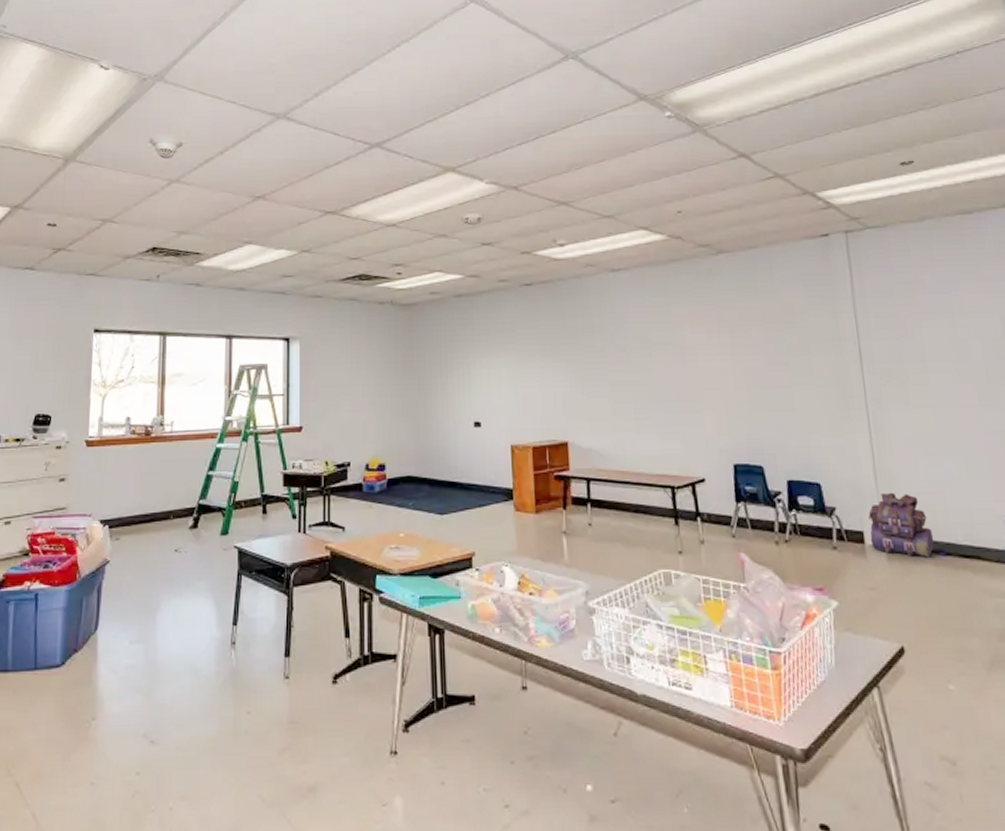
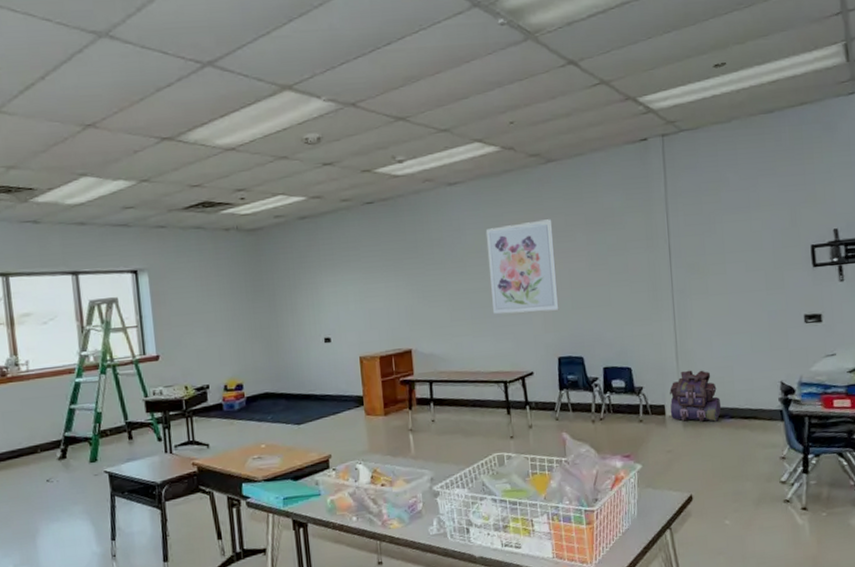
wall art: none [651,312,734,412] -> present [485,219,559,314]

